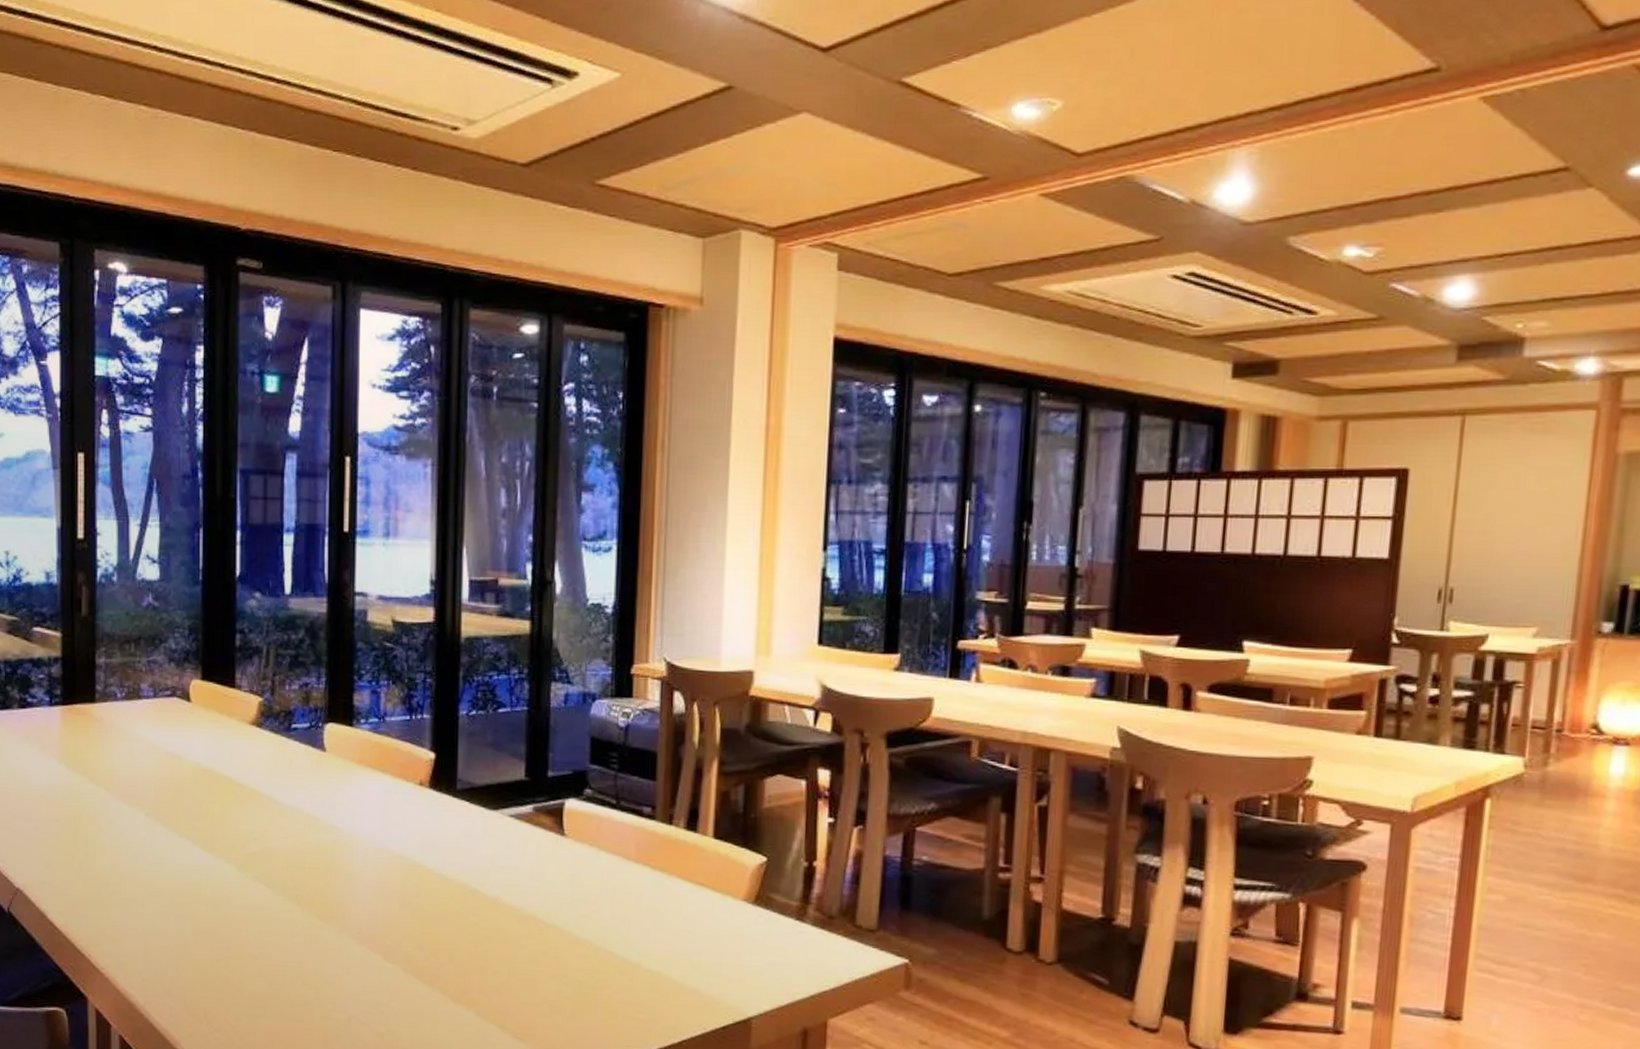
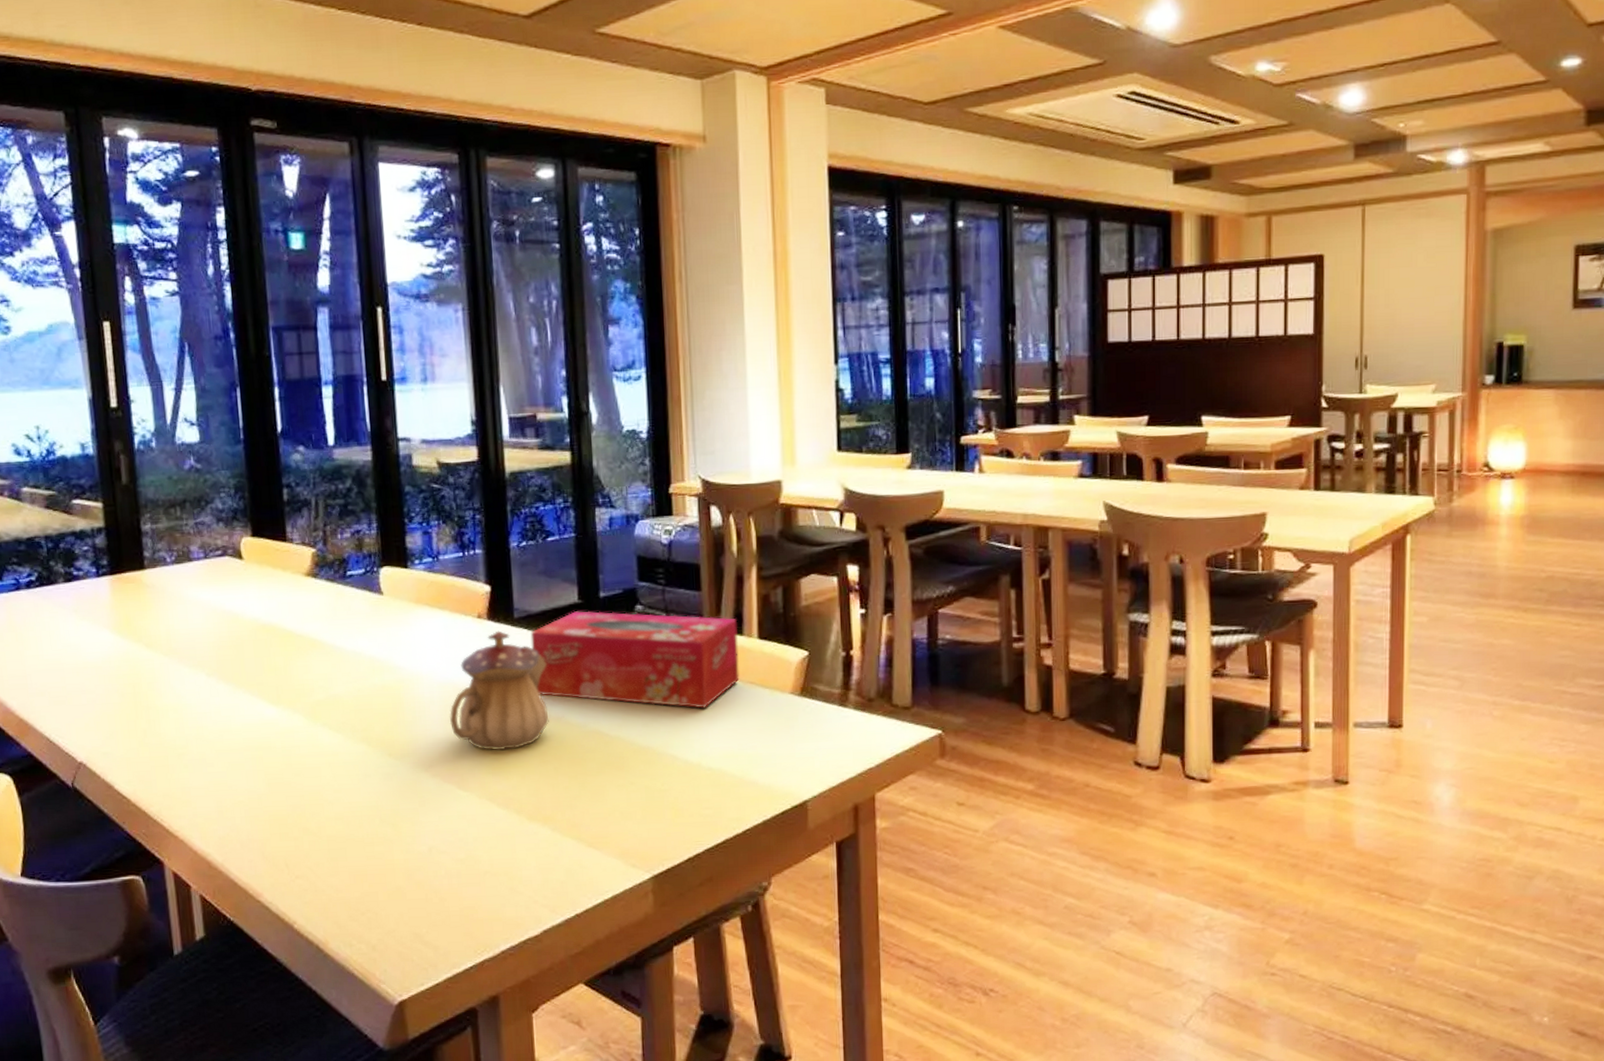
teapot: none [382,800,486,925] -> present [449,630,549,750]
tissue box: none [472,788,692,906] -> present [530,611,739,709]

